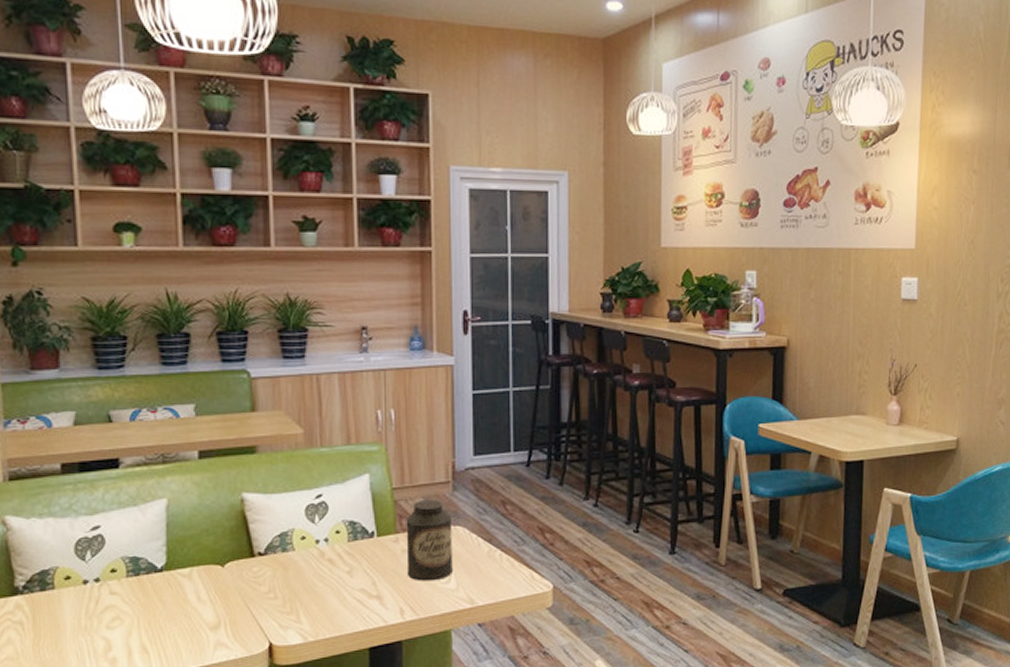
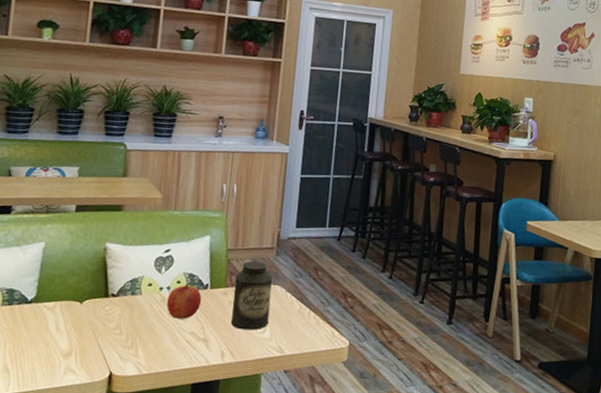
fruit: none [326,533,369,575] -> present [166,284,202,319]

